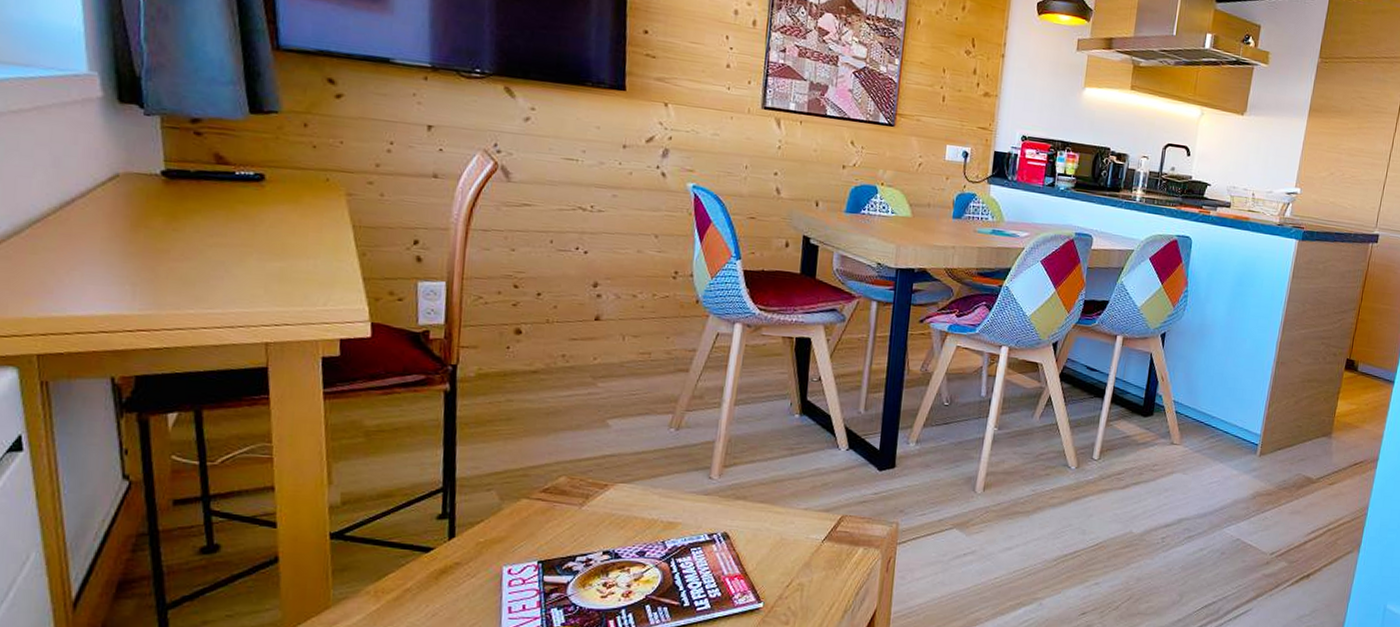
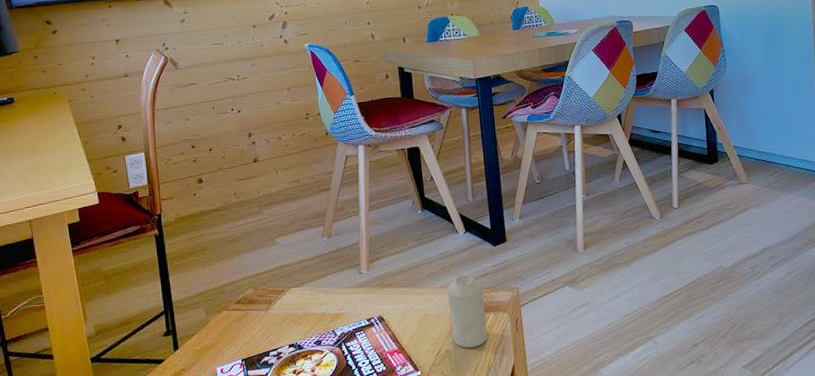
candle: none [809,498,856,584] -> present [447,275,488,348]

